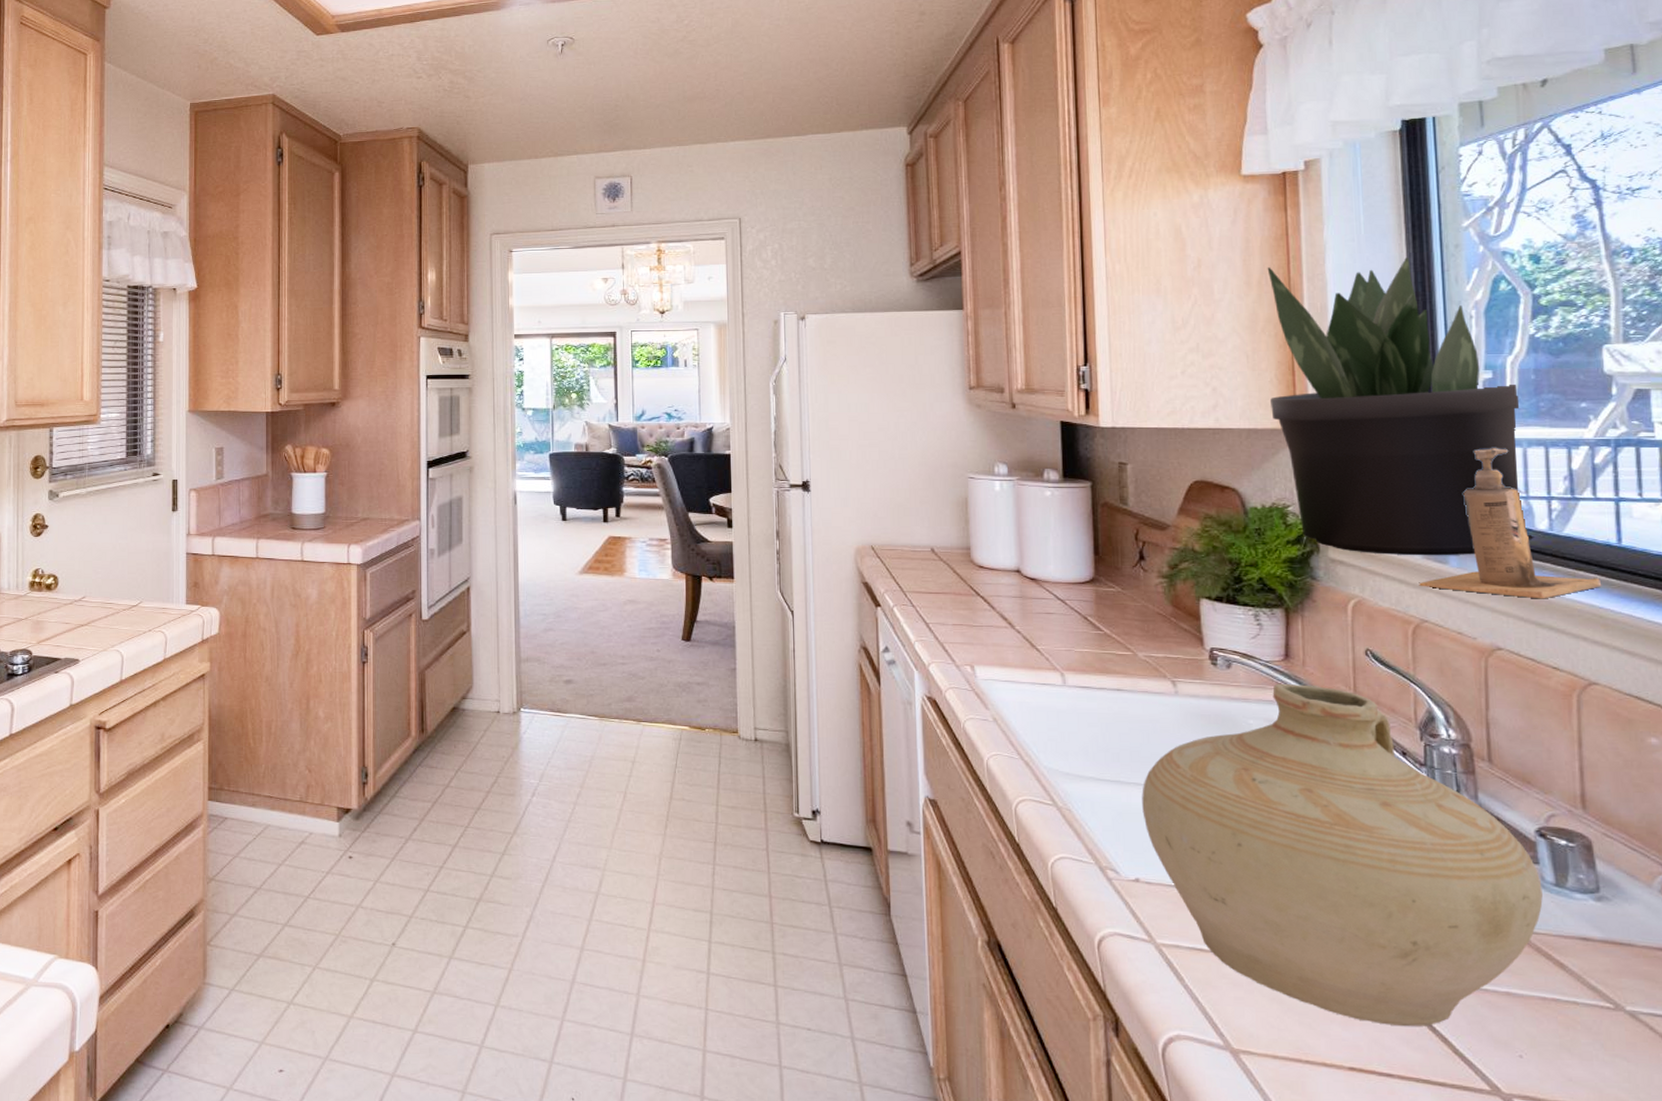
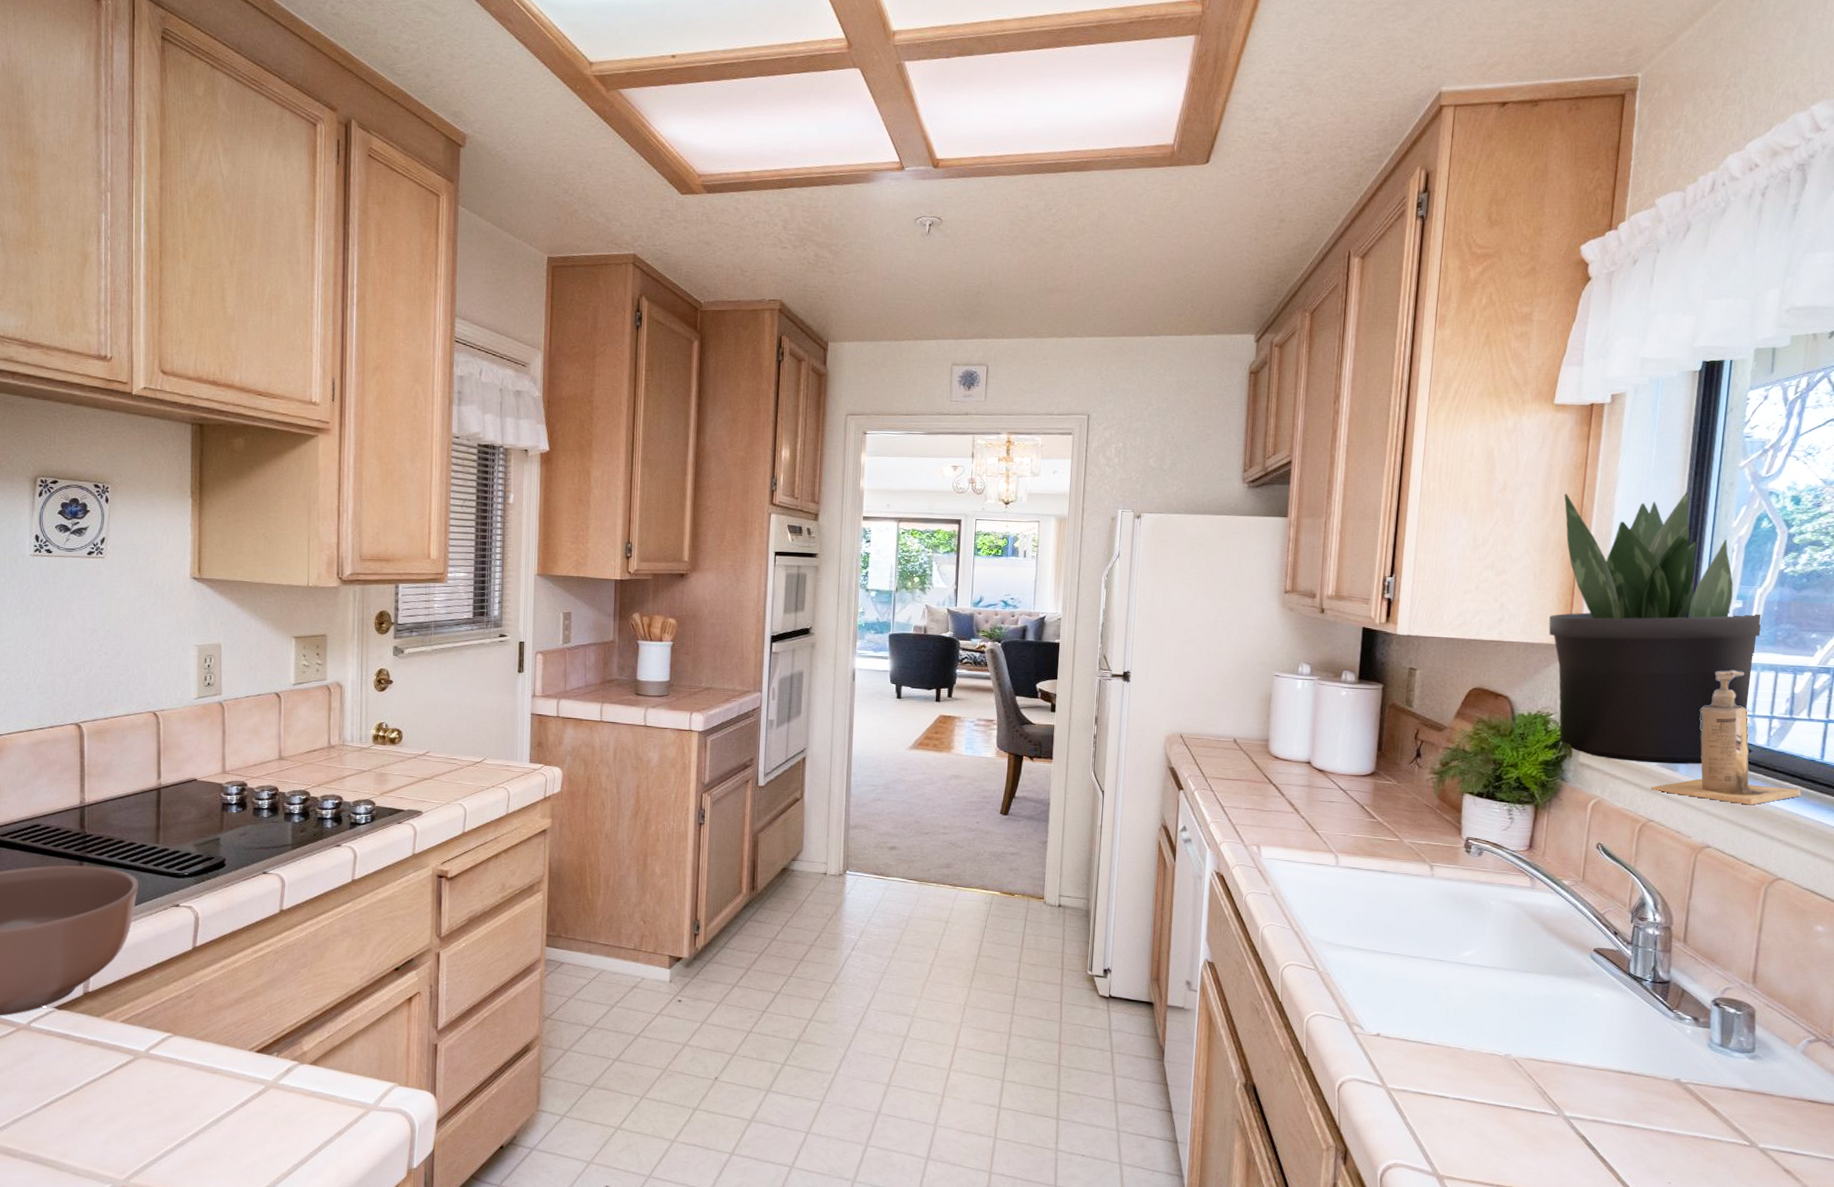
ceramic jug: present [1142,683,1543,1027] -> none [1390,870,1710,1159]

